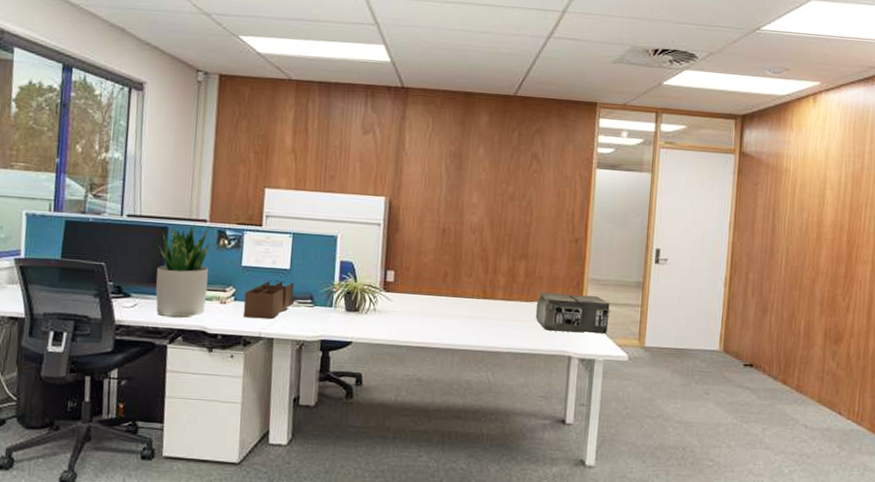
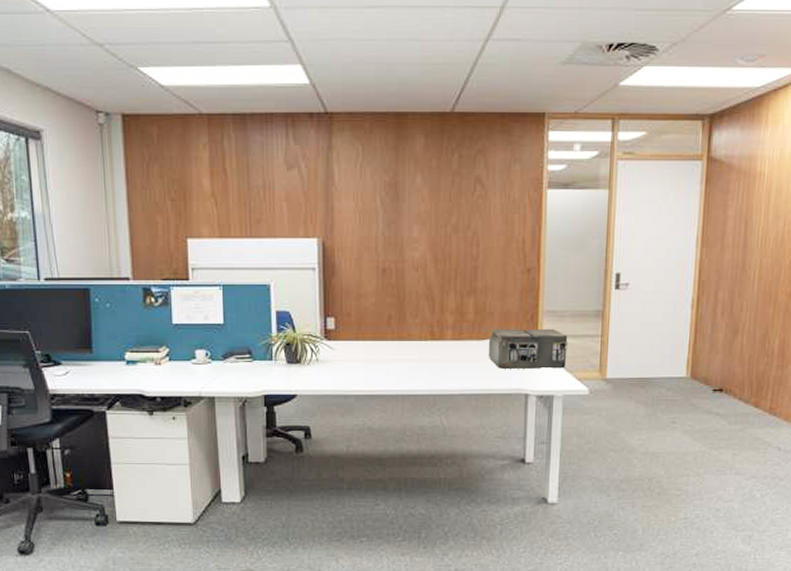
planter: present [155,223,212,318] -> none [82,282,140,383]
desk organizer: present [243,280,295,320] -> none [179,337,233,378]

